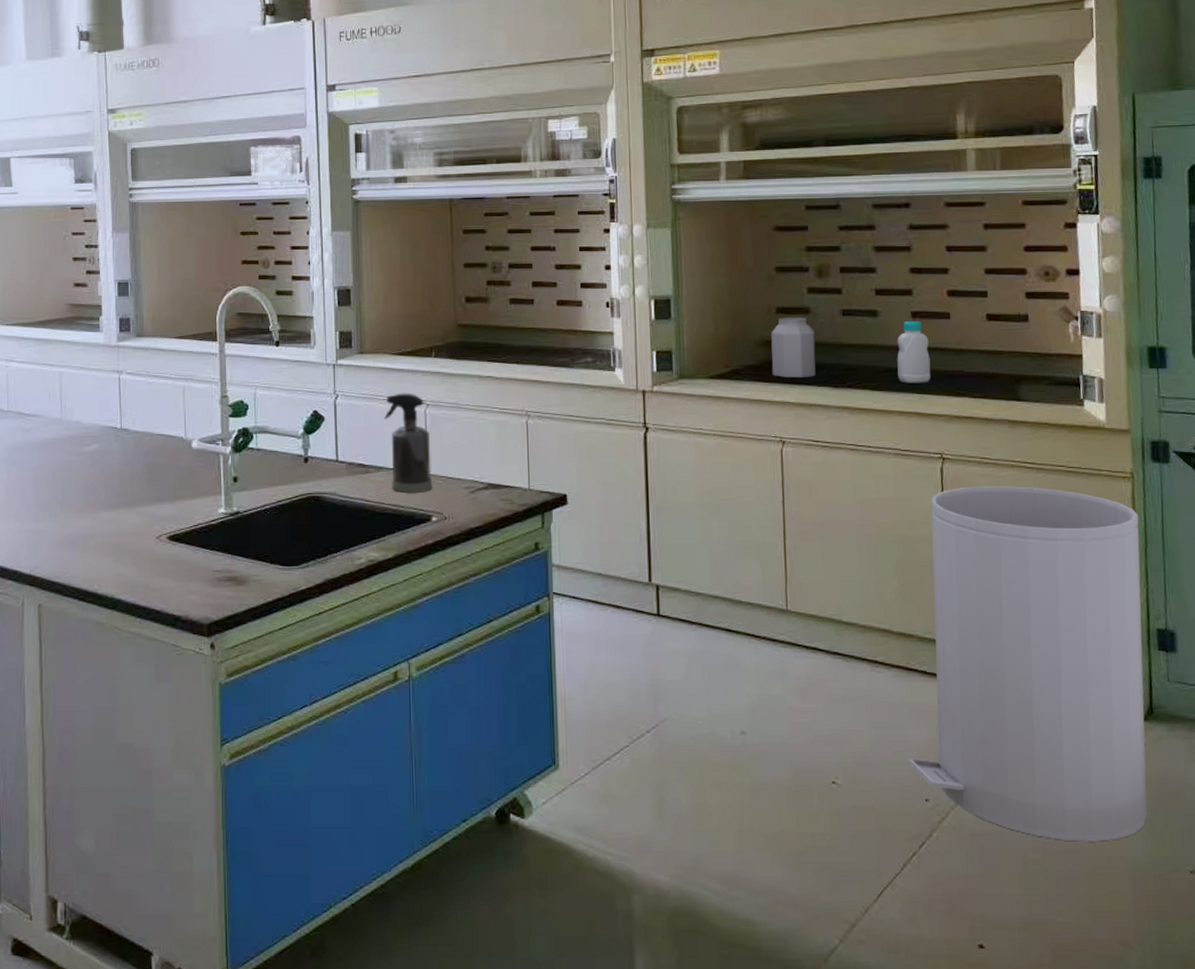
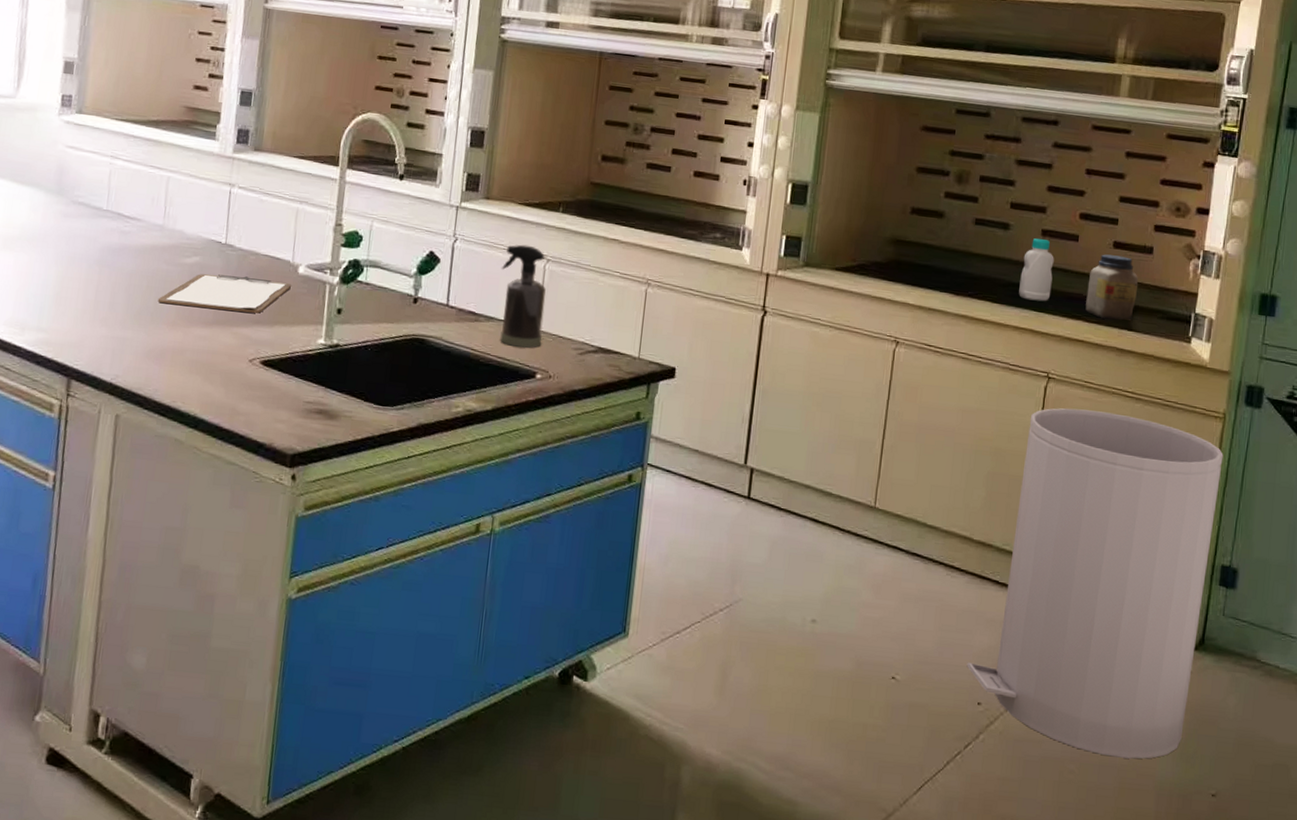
clipboard: none [64,457,188,493] -> present [157,274,292,313]
jar: present [771,317,816,378] -> none [897,218,945,282]
jar: none [967,328,1020,392] -> present [1085,254,1139,321]

